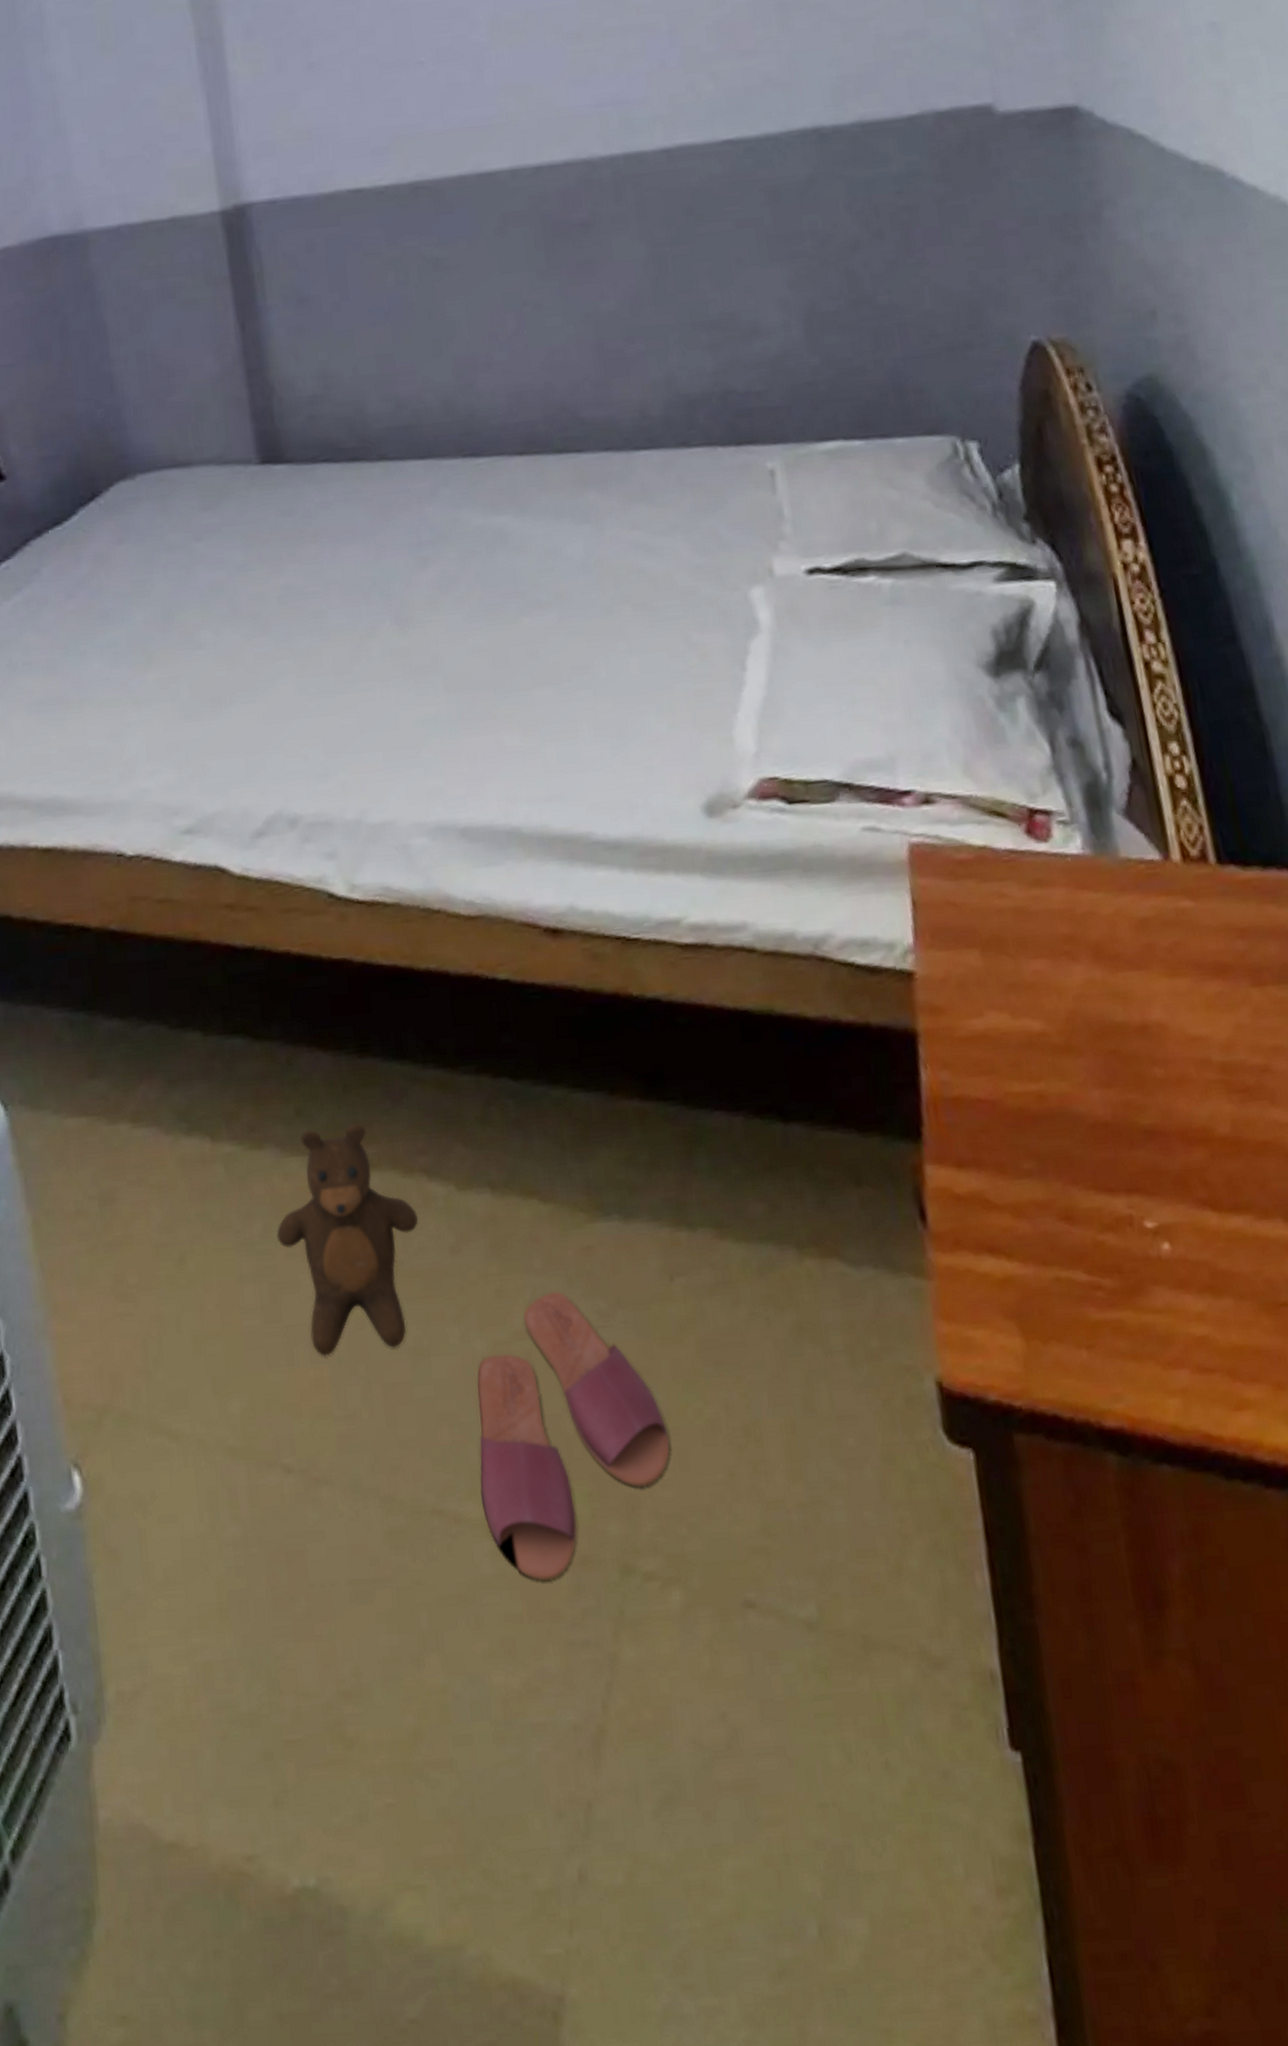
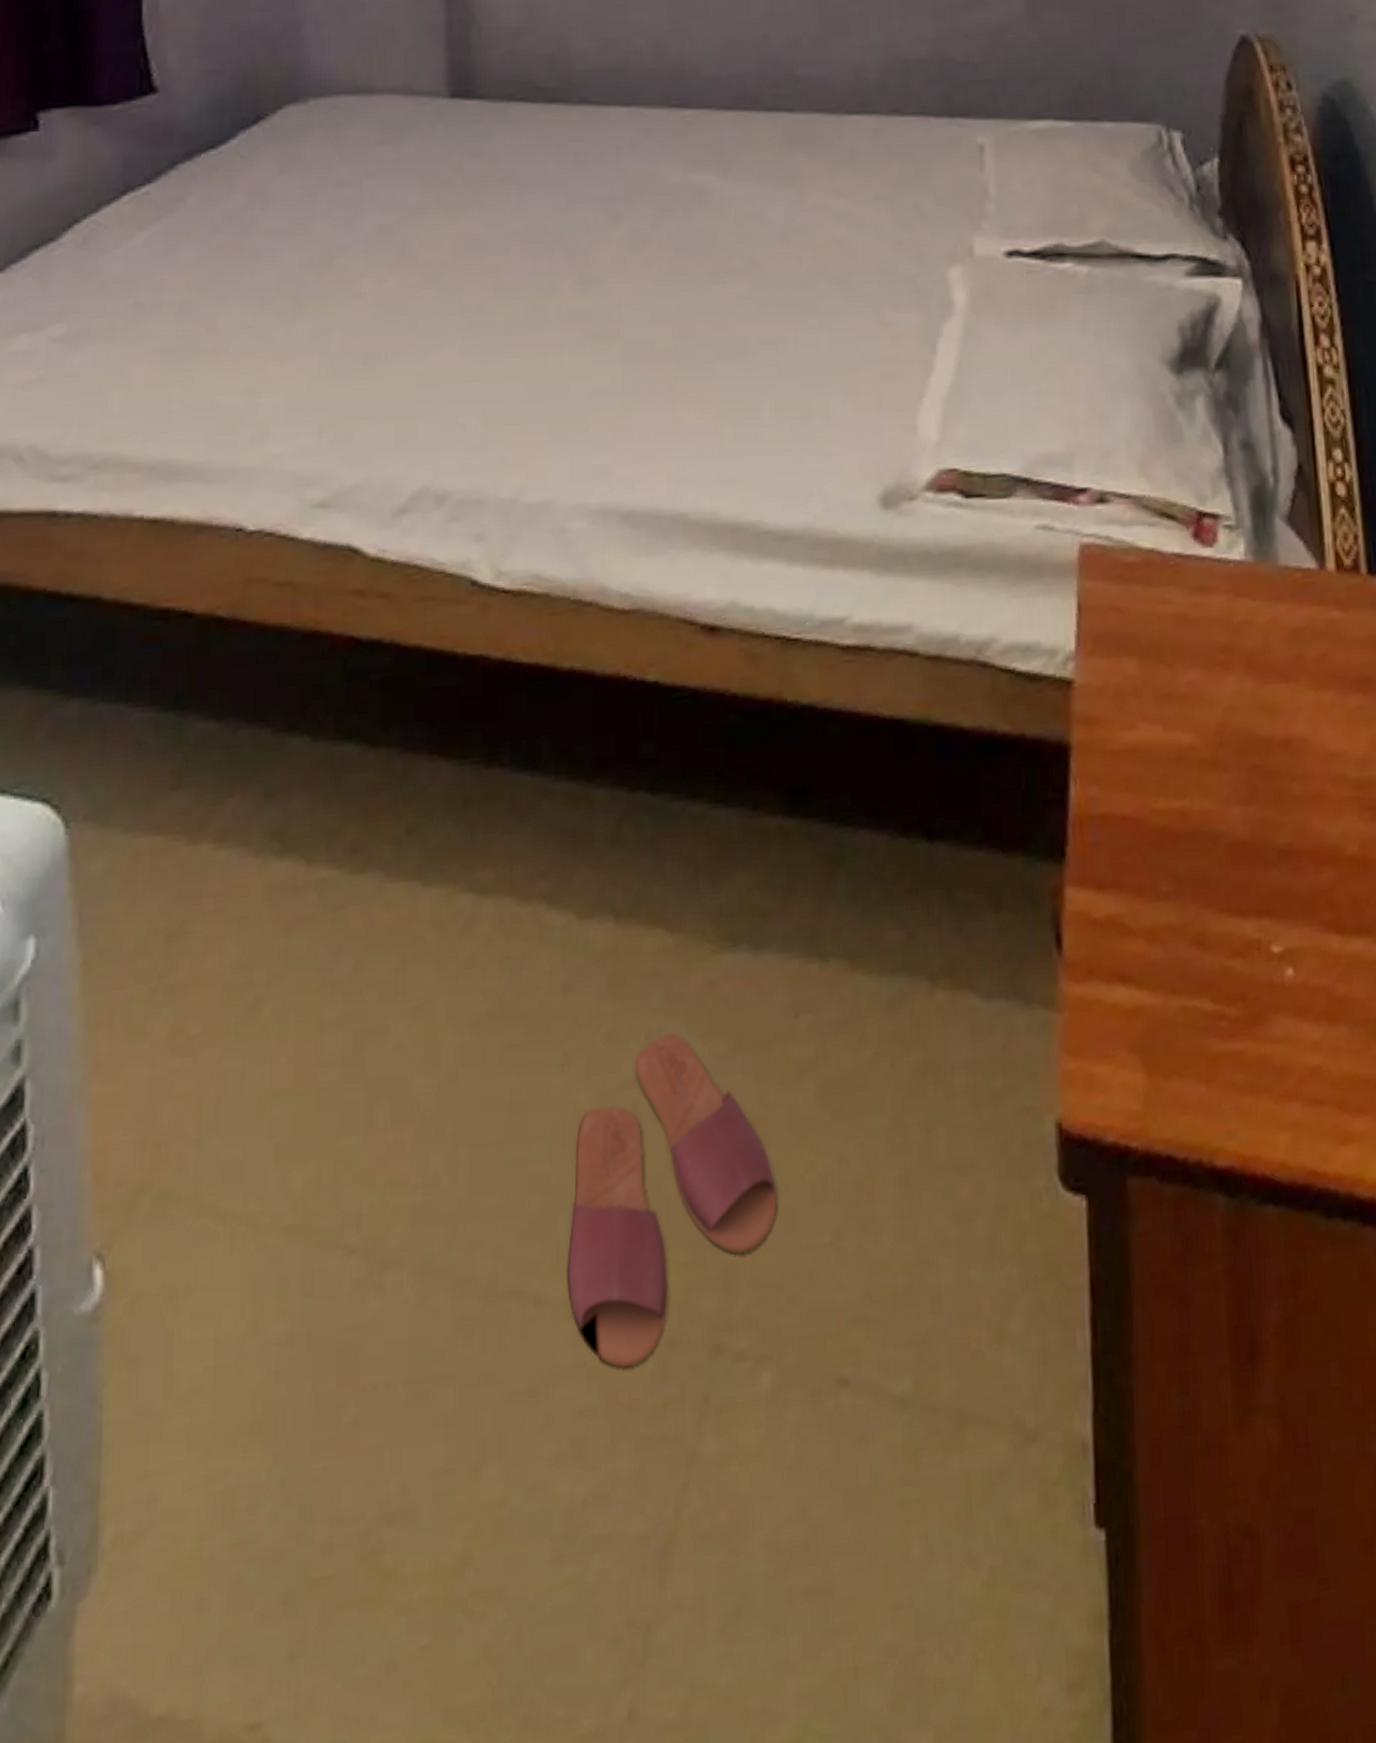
teddy bear: present [276,1123,419,1355] -> none [369,843,531,1114]

